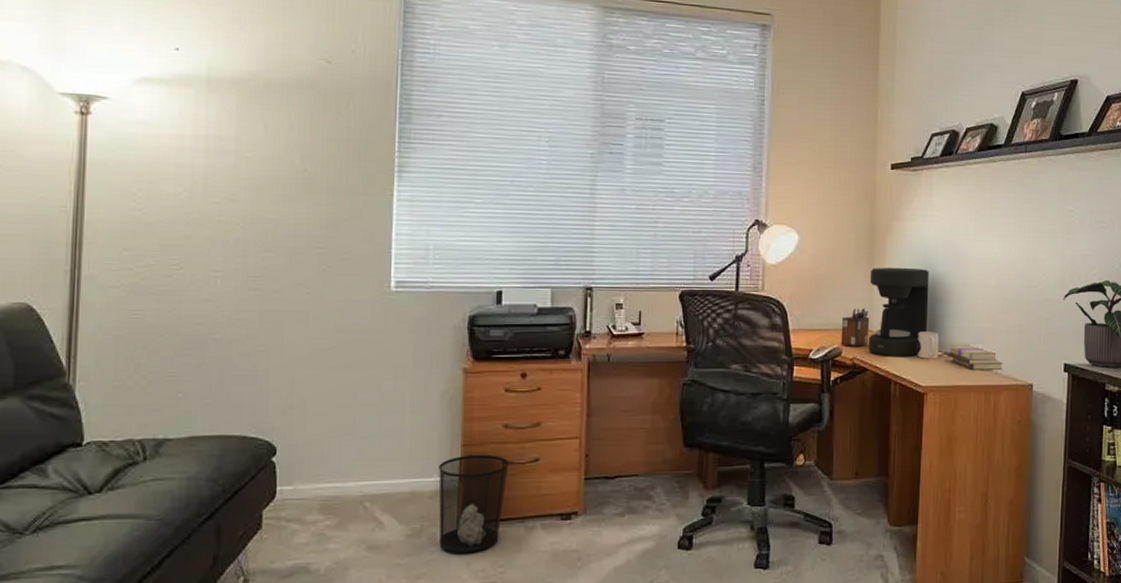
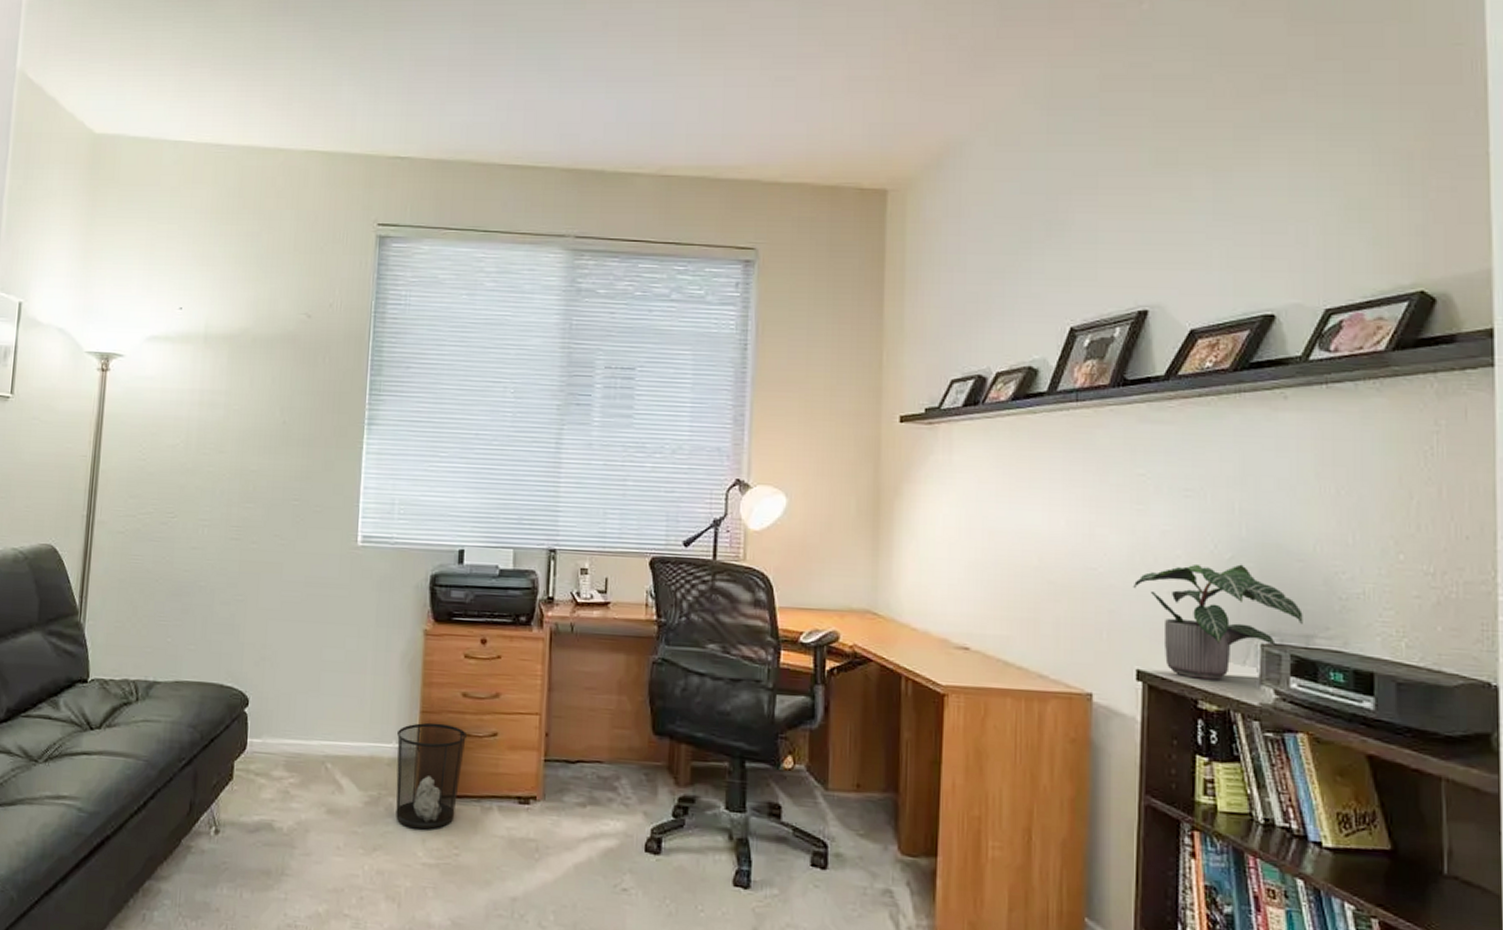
desk organizer: present [841,307,870,348] -> none [838,585,874,633]
coffee maker: present [869,267,929,358] -> none [873,538,950,649]
mug: present [917,331,939,359] -> none [935,618,963,653]
books: present [944,345,1003,371] -> none [970,636,1050,673]

